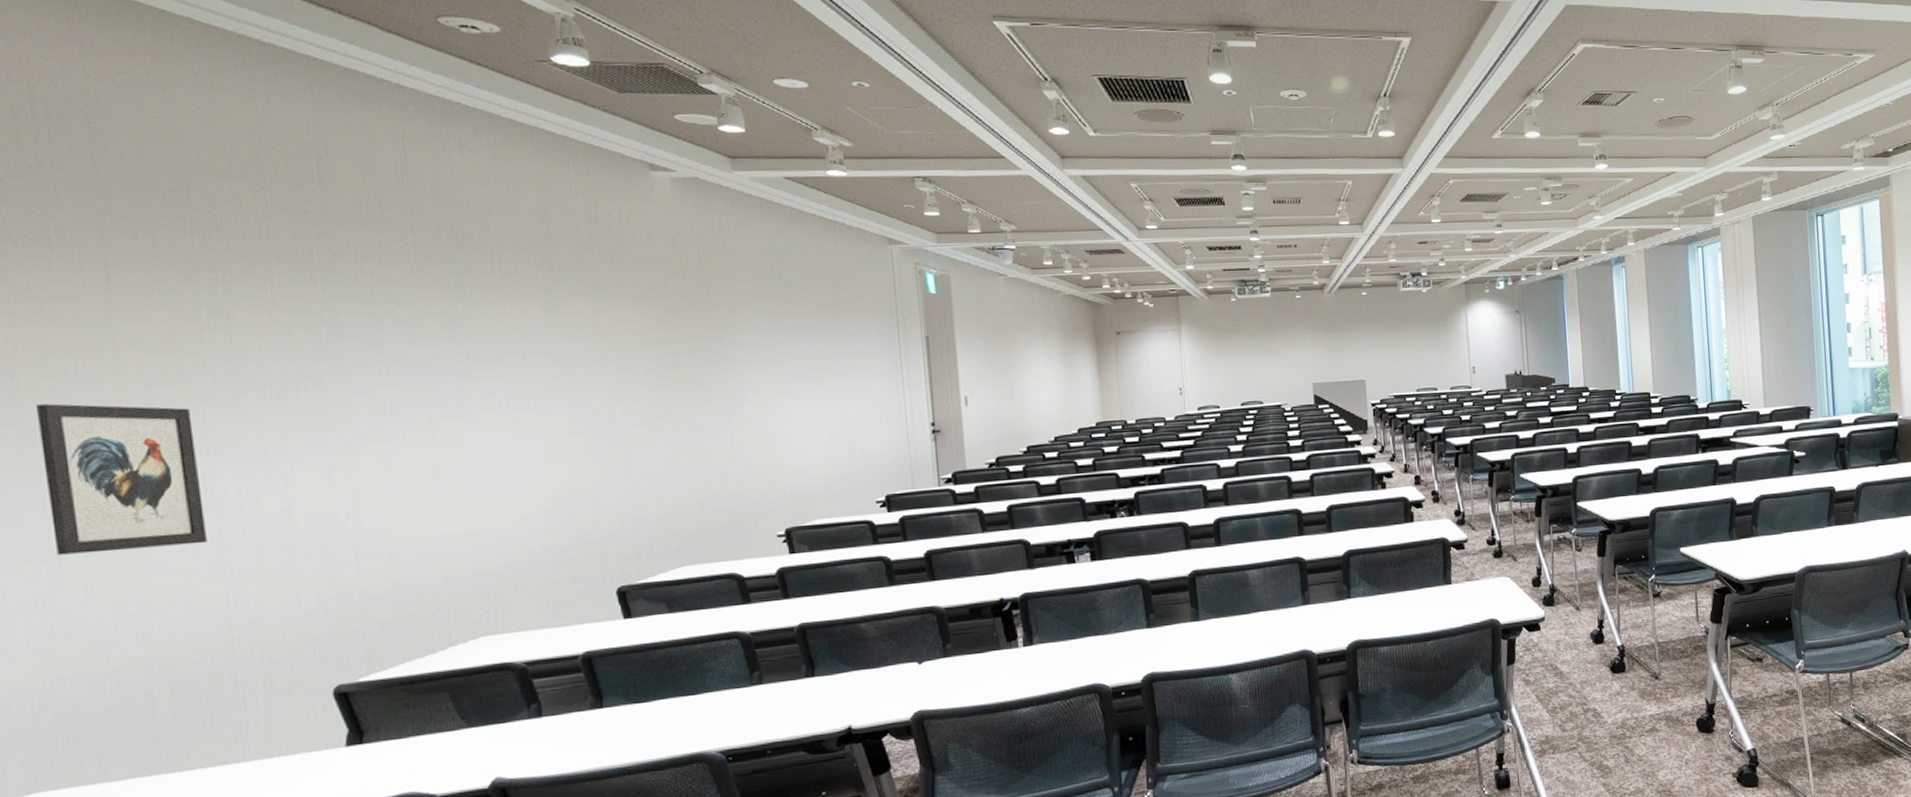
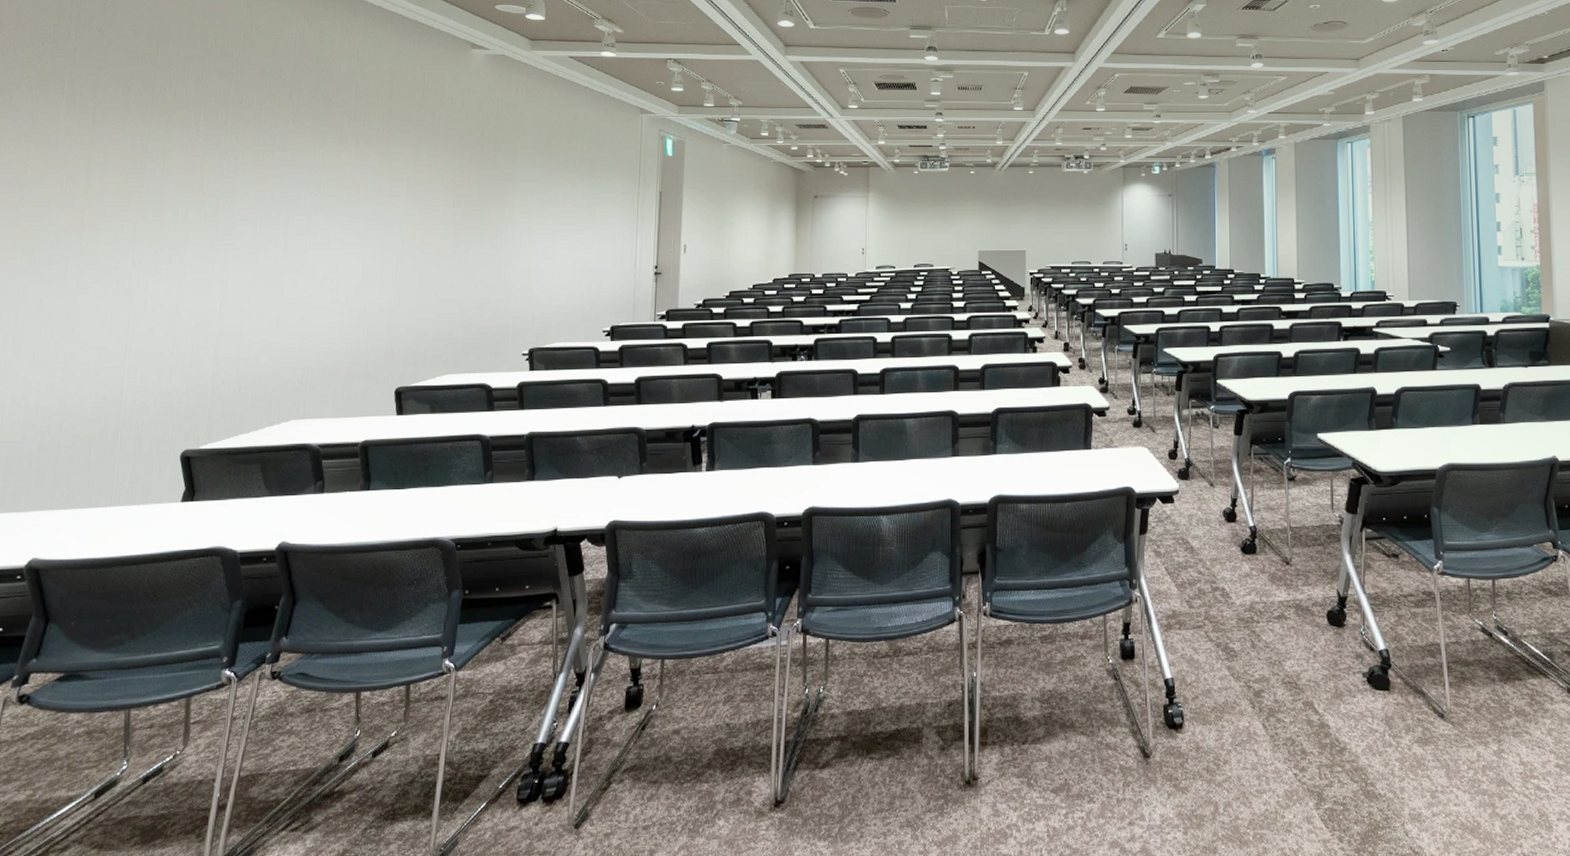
wall art: present [35,403,207,555] -> none [21,211,127,328]

